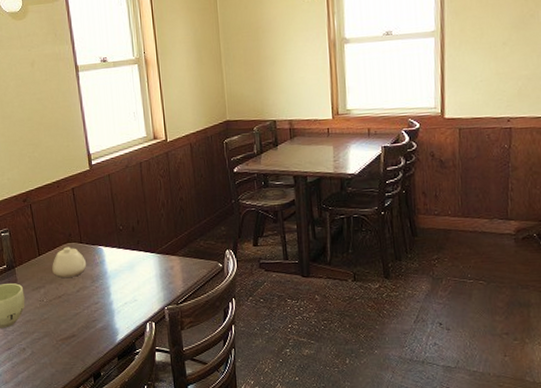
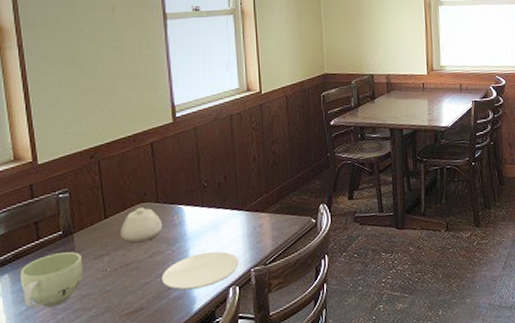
plate: none [88,289,154,322] -> present [161,251,239,290]

